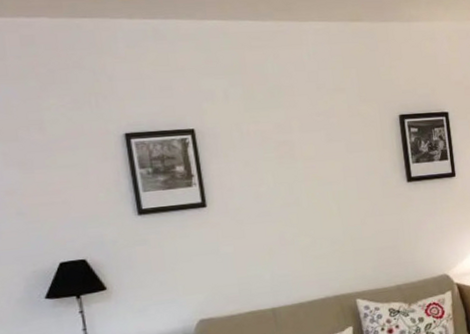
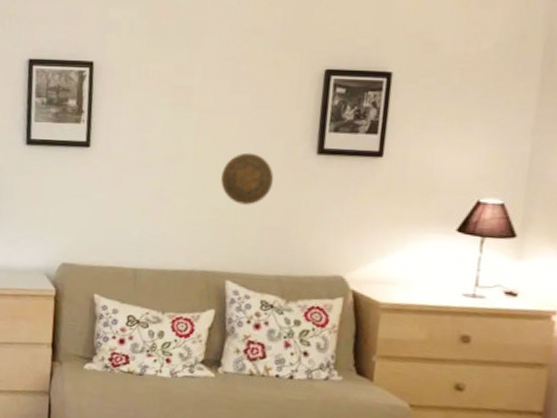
decorative plate: none [334,189,378,234] -> present [221,152,274,206]

